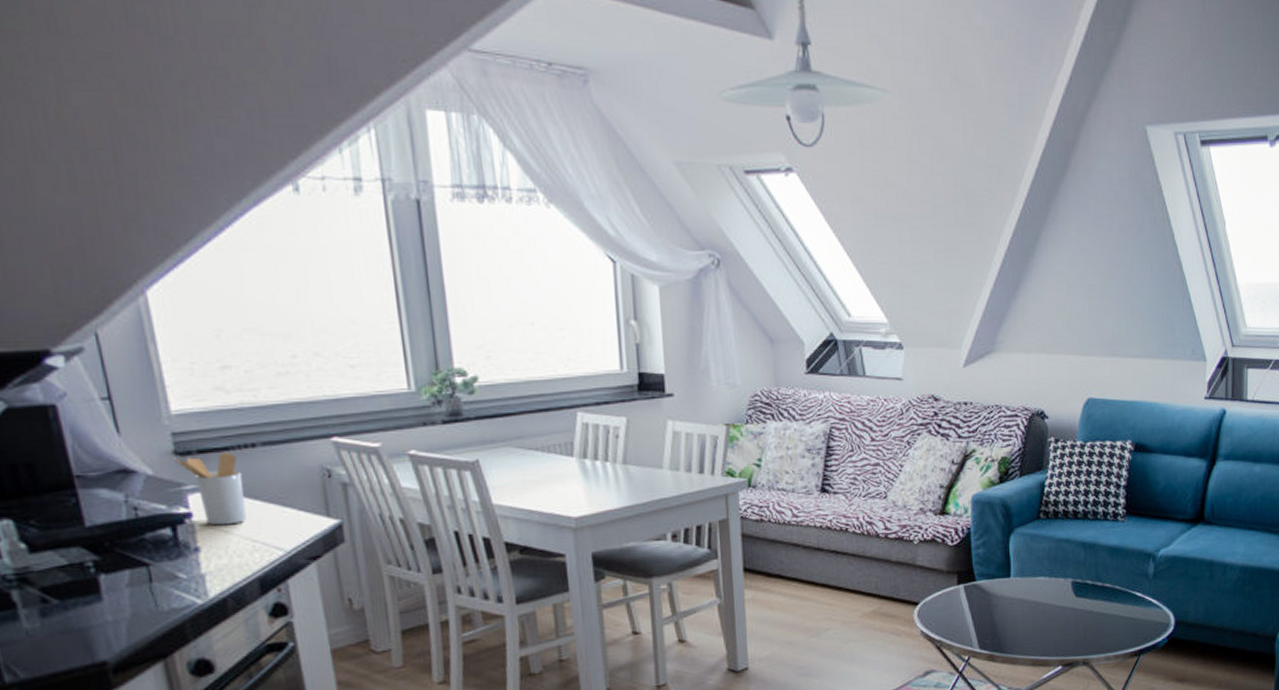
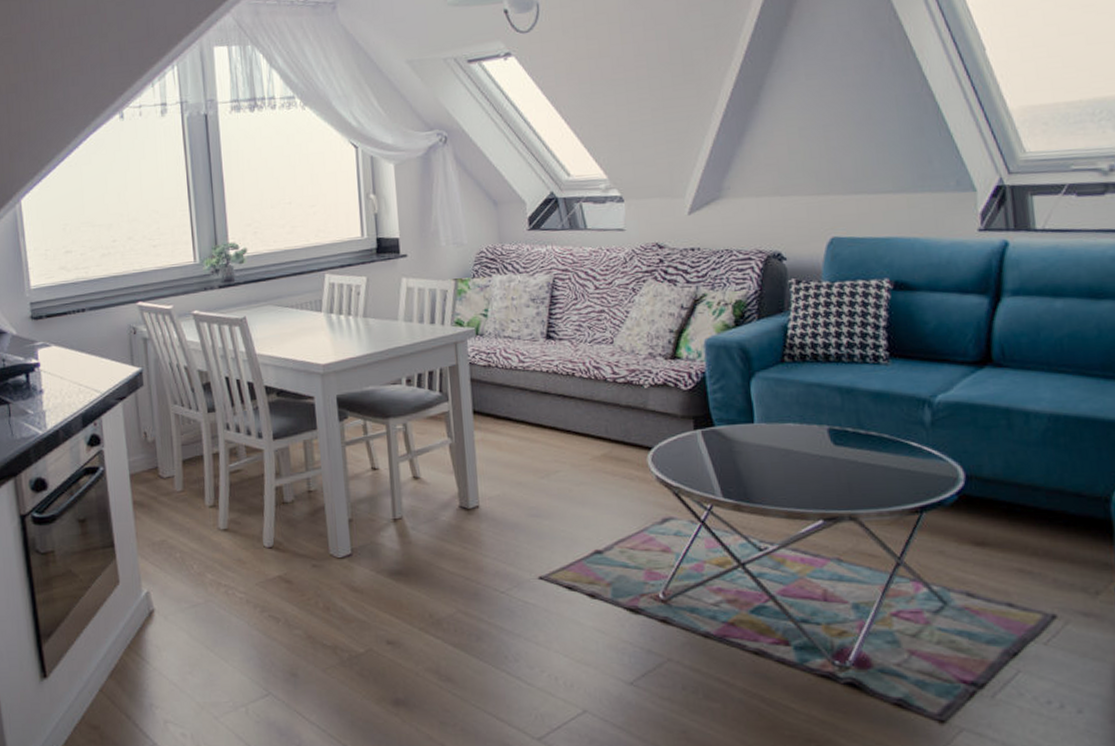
utensil holder: present [172,452,247,526] -> none [29,316,76,373]

